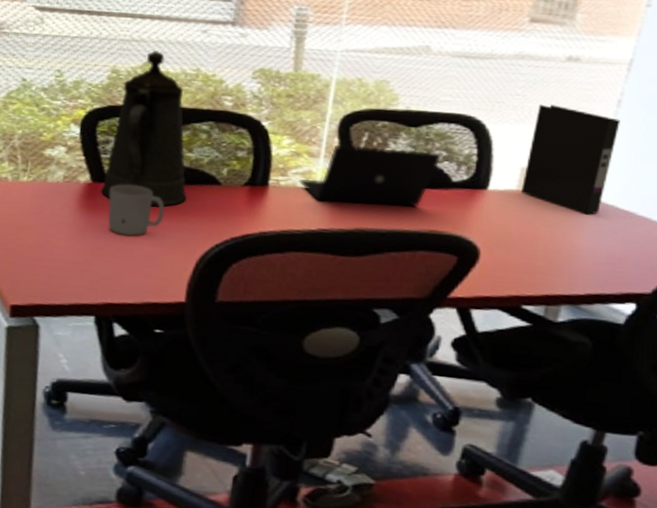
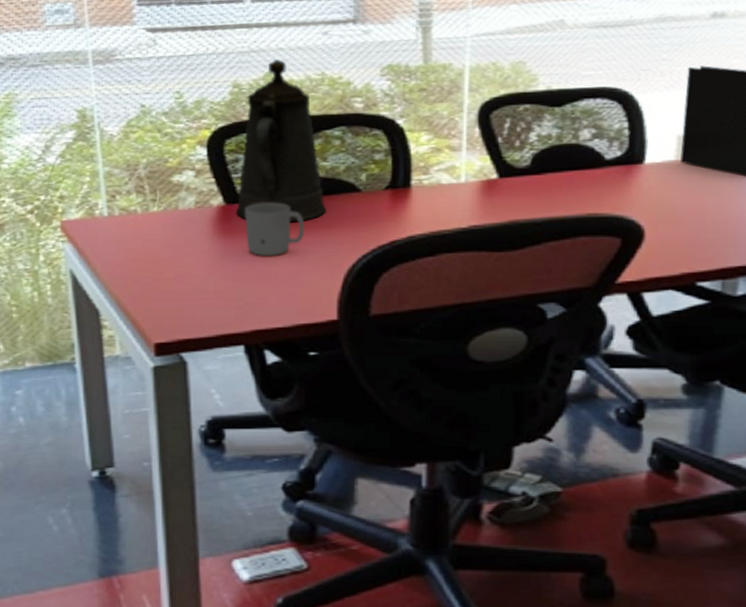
laptop: present [298,145,443,207] -> none [441,130,593,197]

